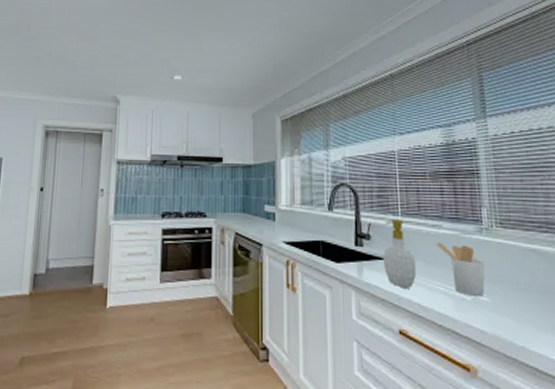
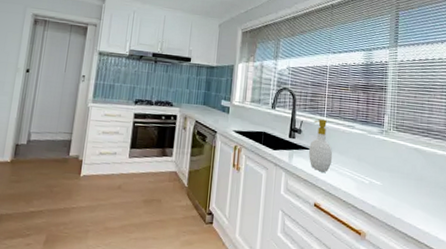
utensil holder: present [436,242,485,296] -> none [349,139,381,181]

